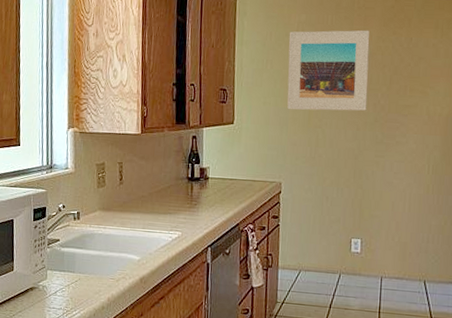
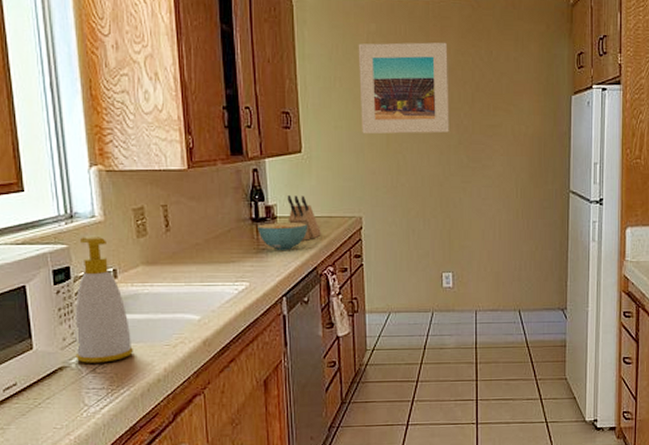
soap bottle: none [43,183,87,288] -> present [75,235,134,363]
cereal bowl: none [192,182,234,207] -> present [258,223,307,250]
knife block: none [218,160,246,200] -> present [287,195,322,241]

